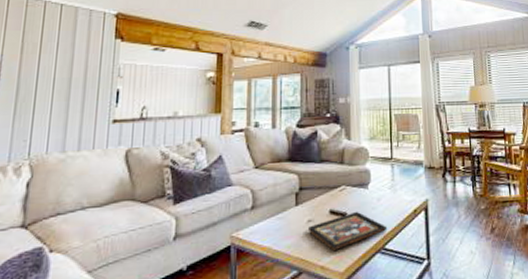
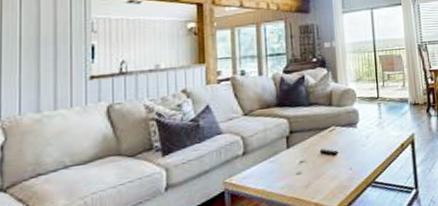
decorative tray: present [307,211,388,251] -> none [300,149,377,188]

